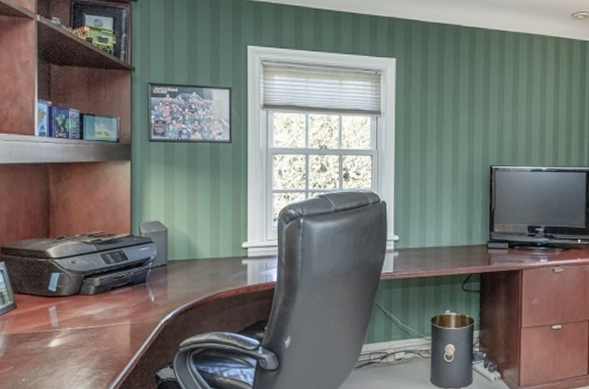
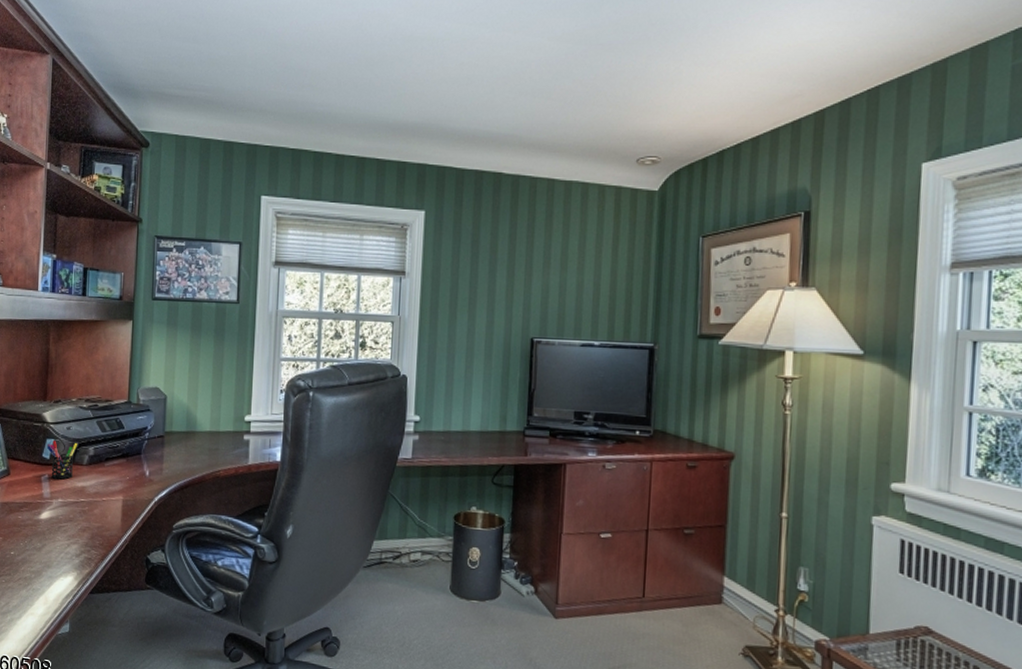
pen holder: none [52,274,84,309] -> present [46,440,78,480]

